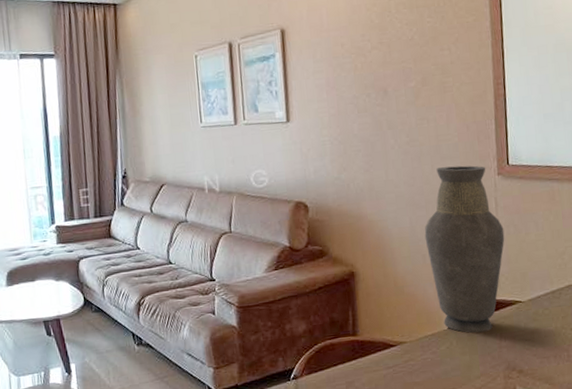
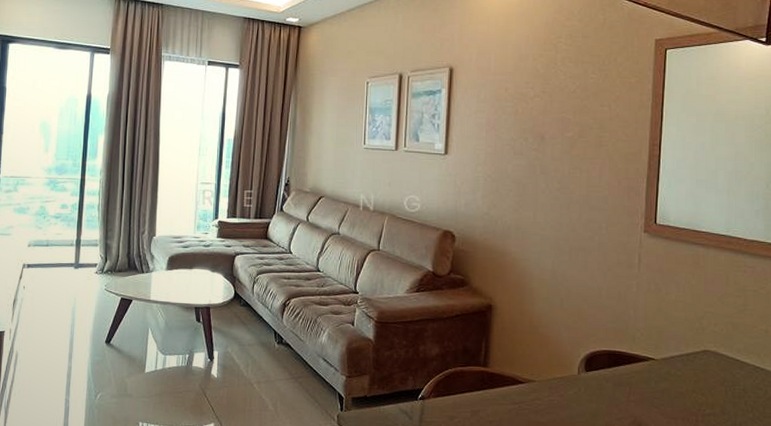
vase: present [424,165,505,334] -> none [565,217,645,384]

